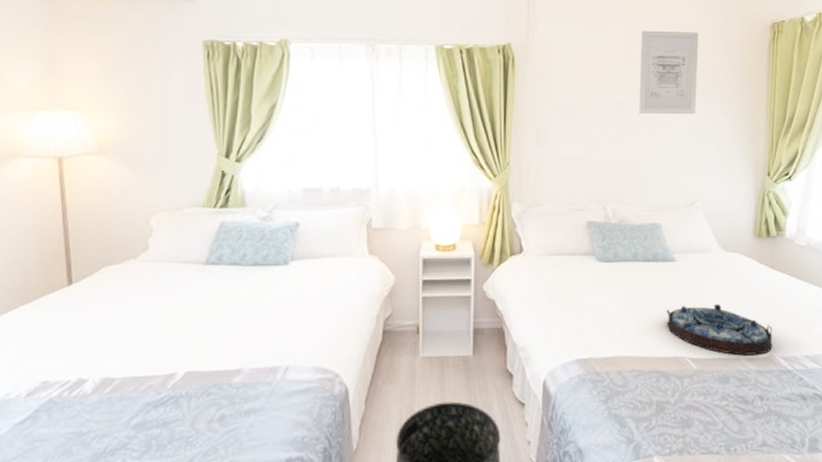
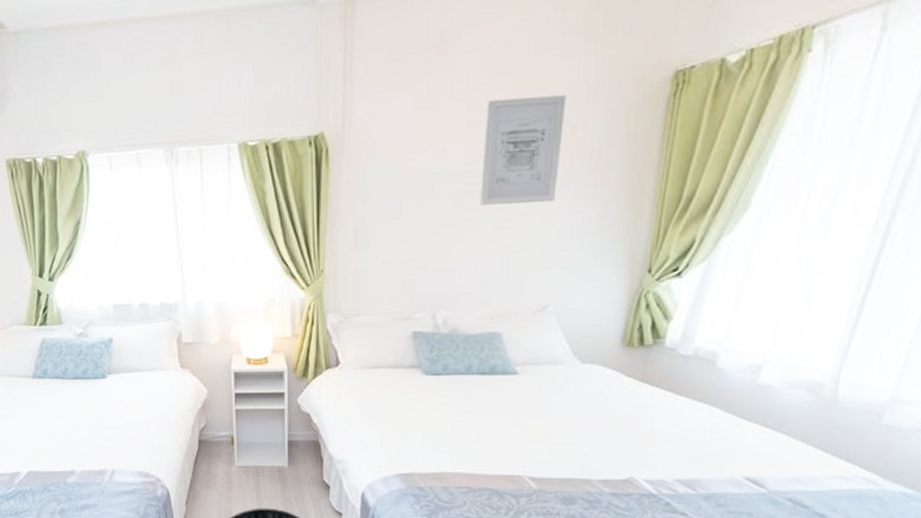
serving tray: present [666,304,773,356] -> none [503,421,636,477]

